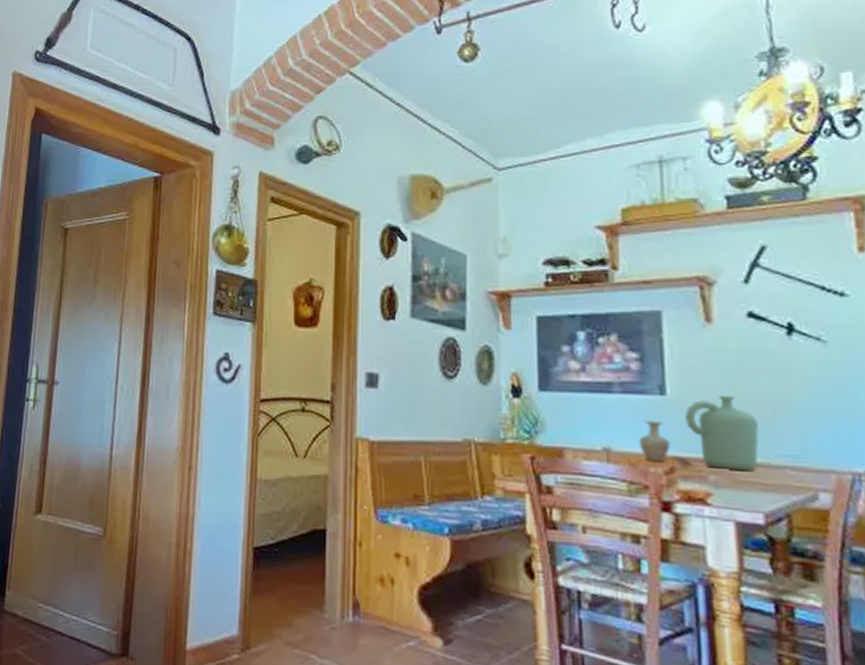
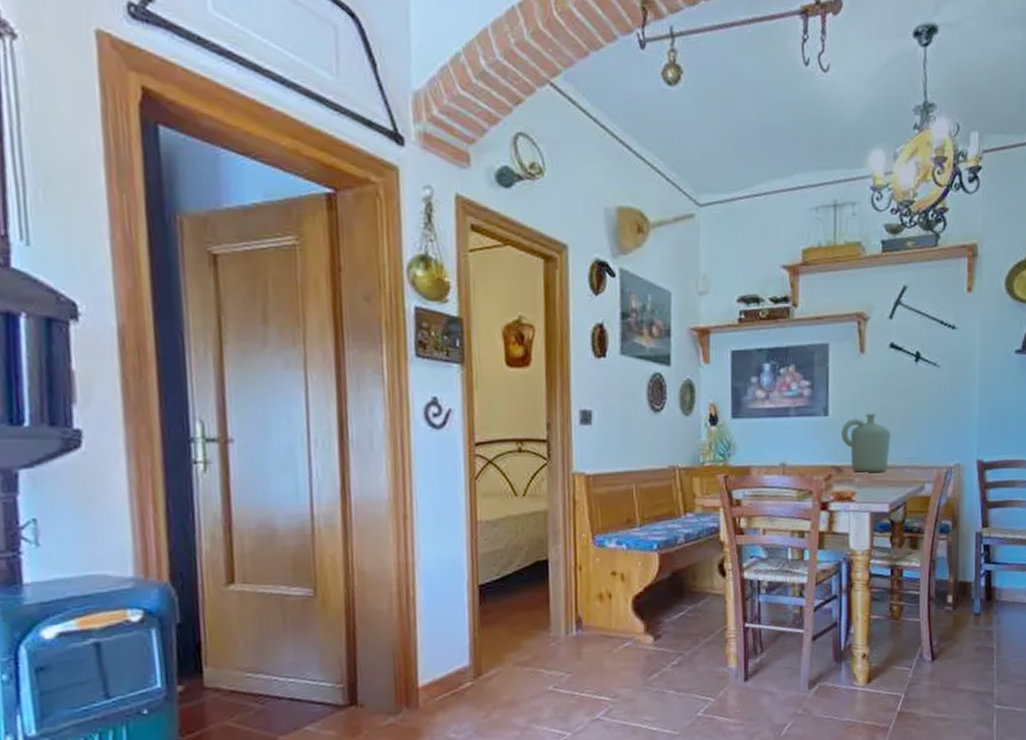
vase: present [638,421,670,463] -> none [807,438,829,472]

